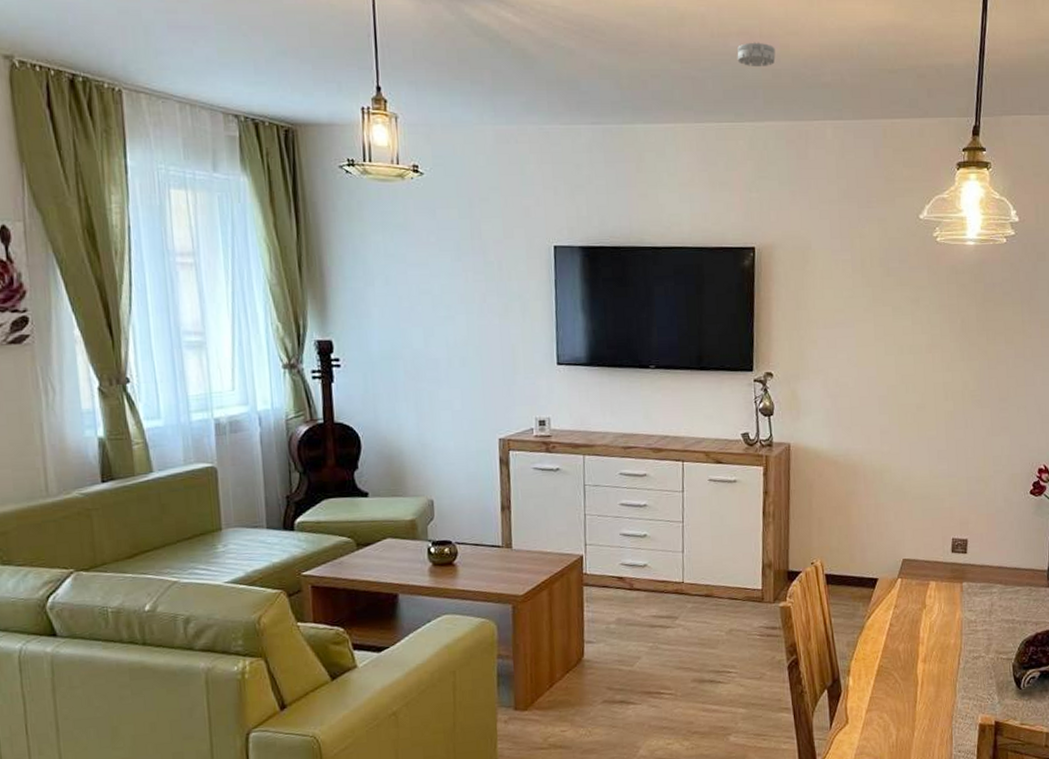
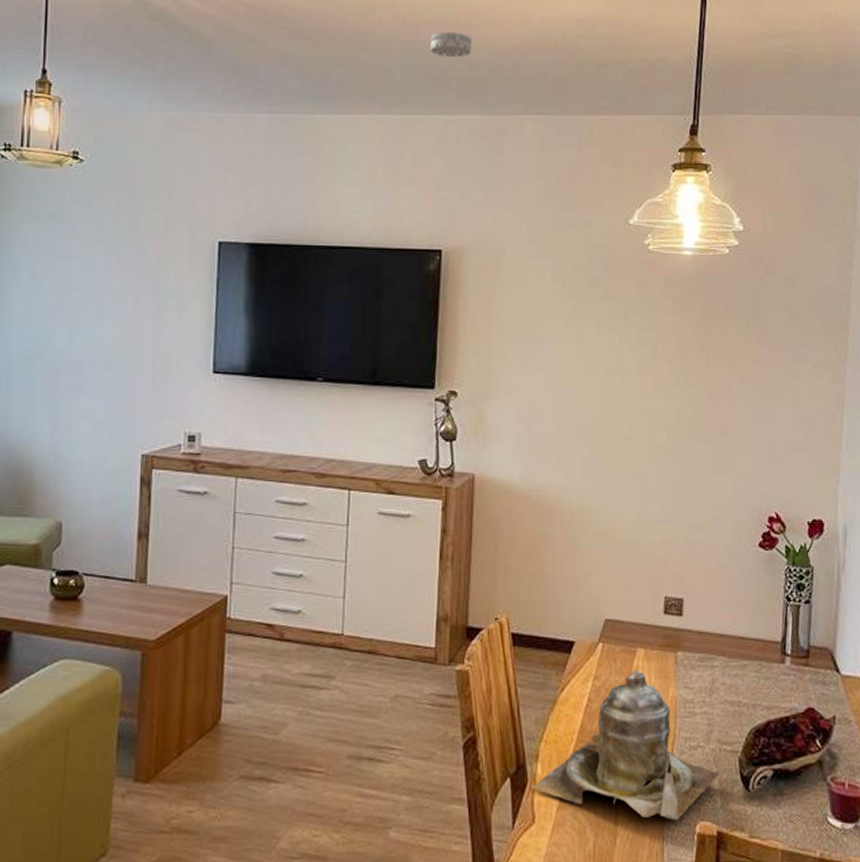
teapot: none [844,598,997,715] -> present [531,669,720,821]

